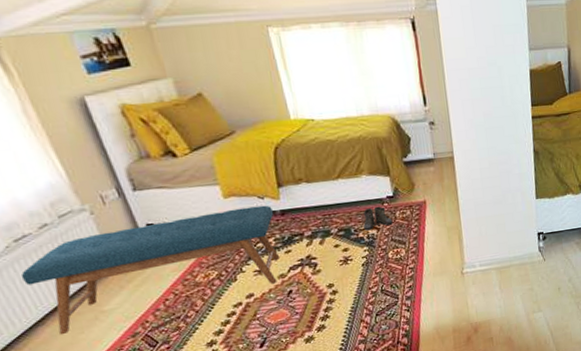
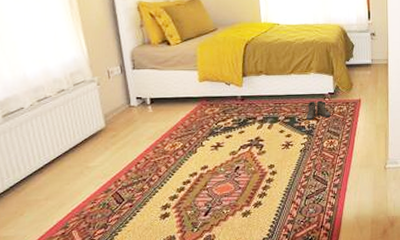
bench: present [21,205,281,336] -> none [35,90,235,184]

